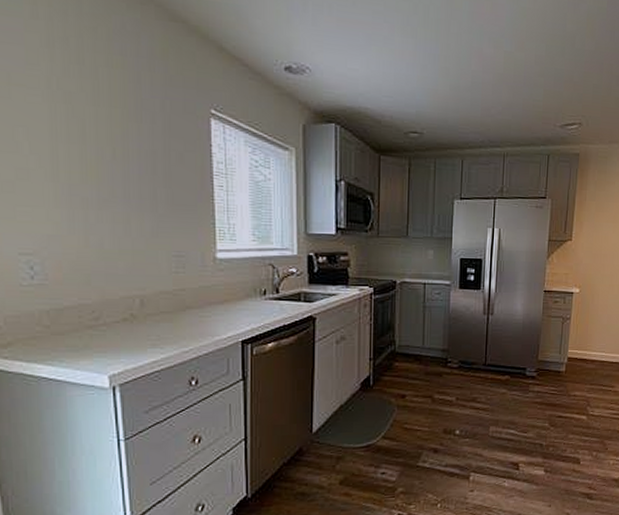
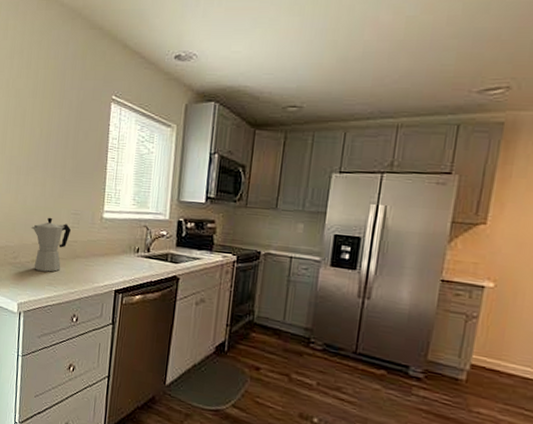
moka pot: none [115,262,176,331] -> present [31,217,72,272]

